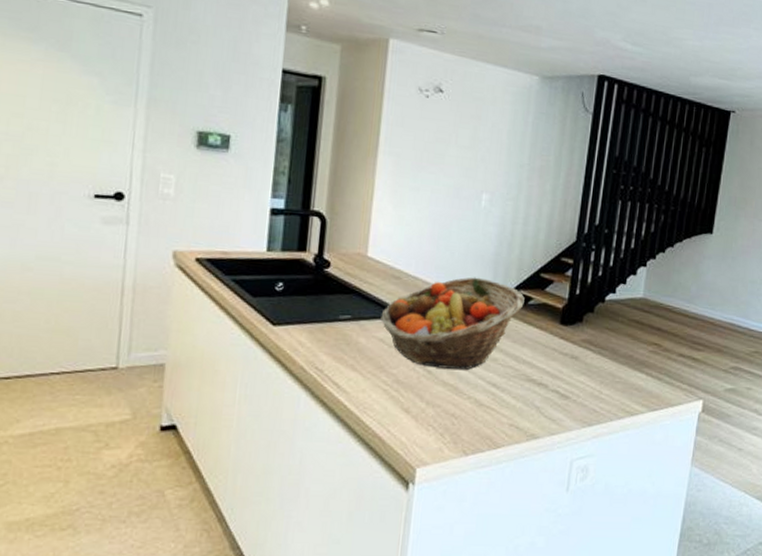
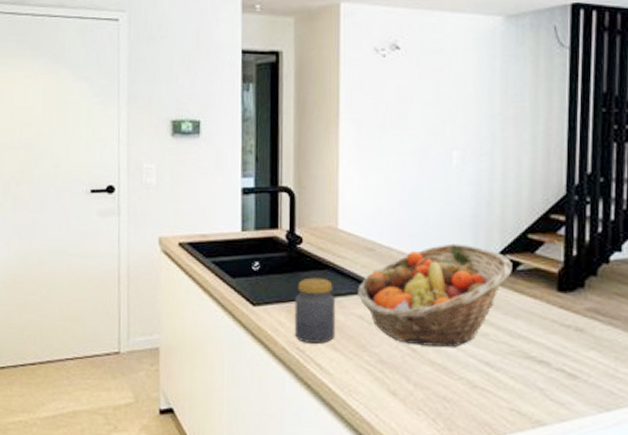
jar: none [314,300,359,364] -> present [294,277,336,344]

